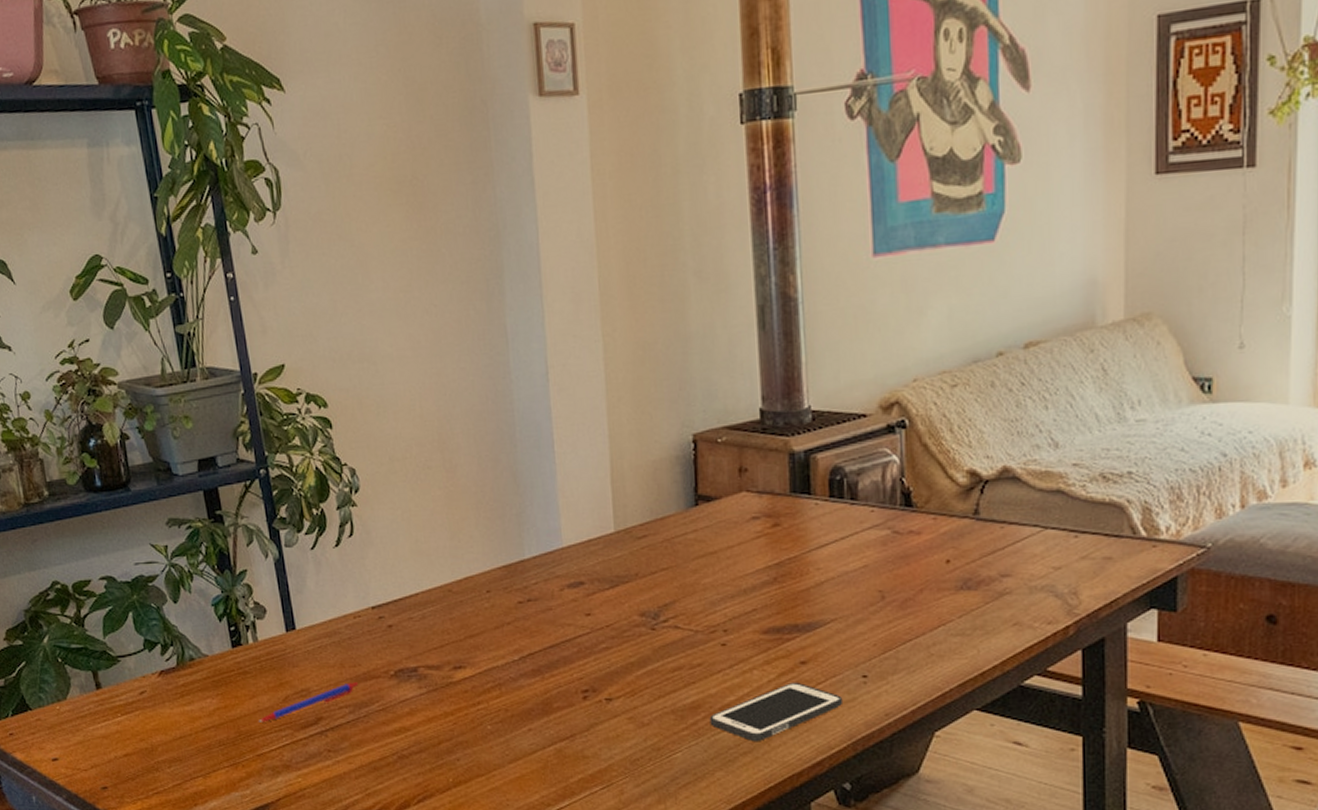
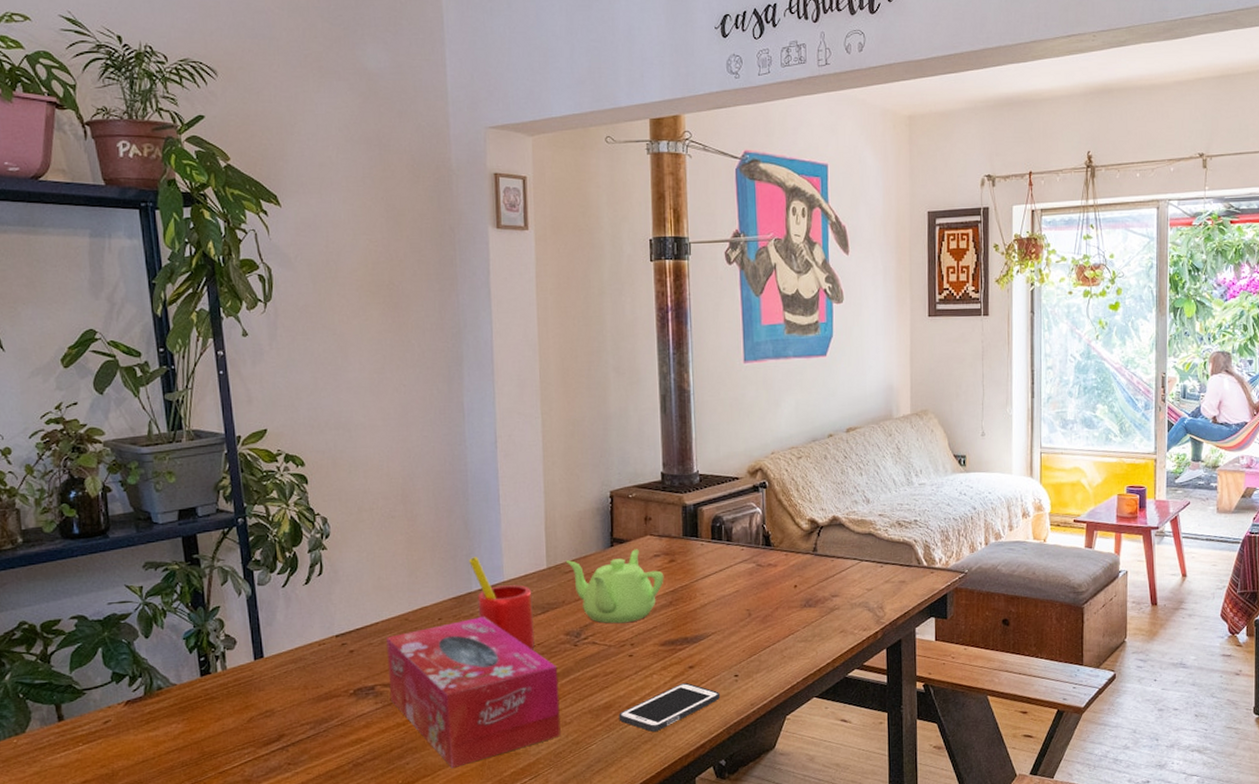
pen: present [259,682,358,722] -> none [223,701,319,743]
tissue box: none [428,589,638,769] -> present [386,616,561,769]
straw: none [520,517,603,633] -> present [469,557,535,650]
teapot: none [637,509,766,604] -> present [565,549,664,624]

